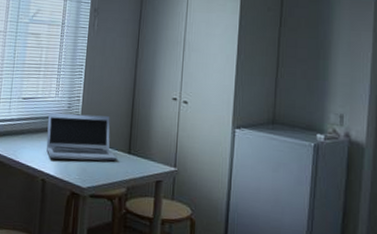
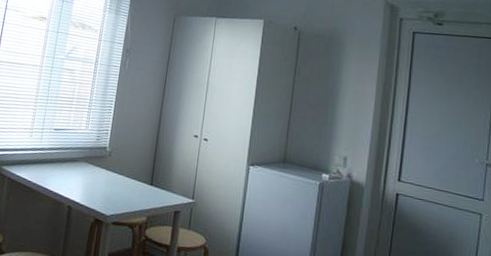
laptop: present [46,113,117,161] -> none [74,144,140,192]

